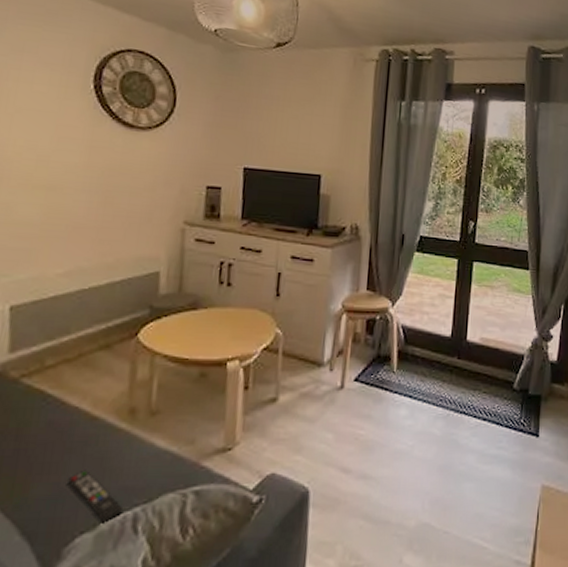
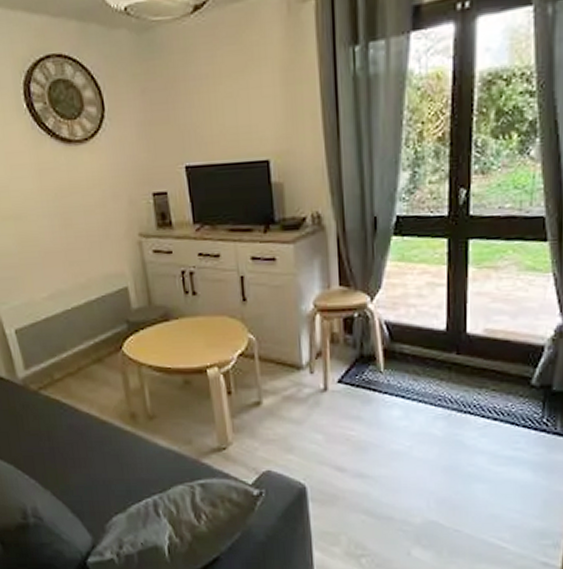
remote control: present [68,469,124,523] -> none [96,464,145,507]

